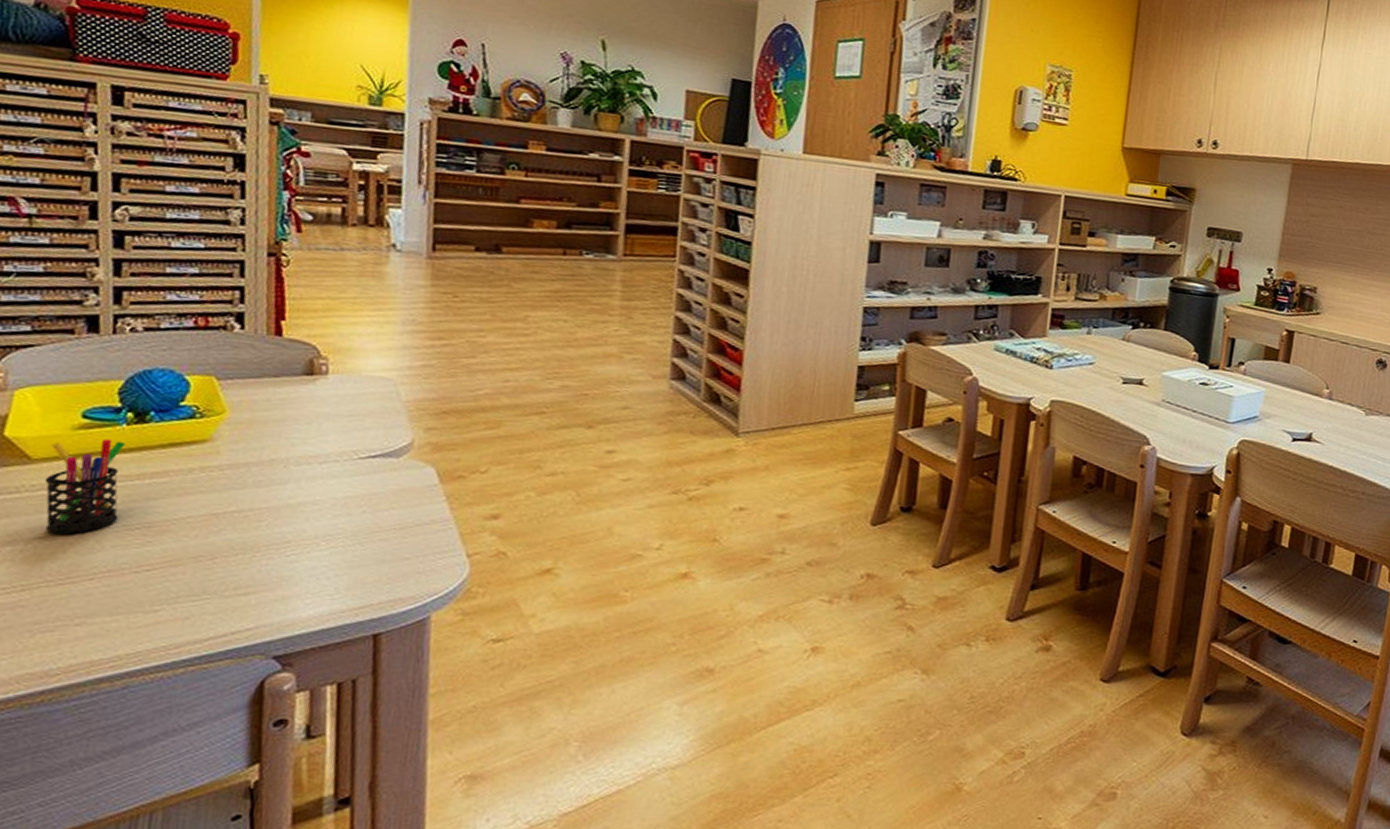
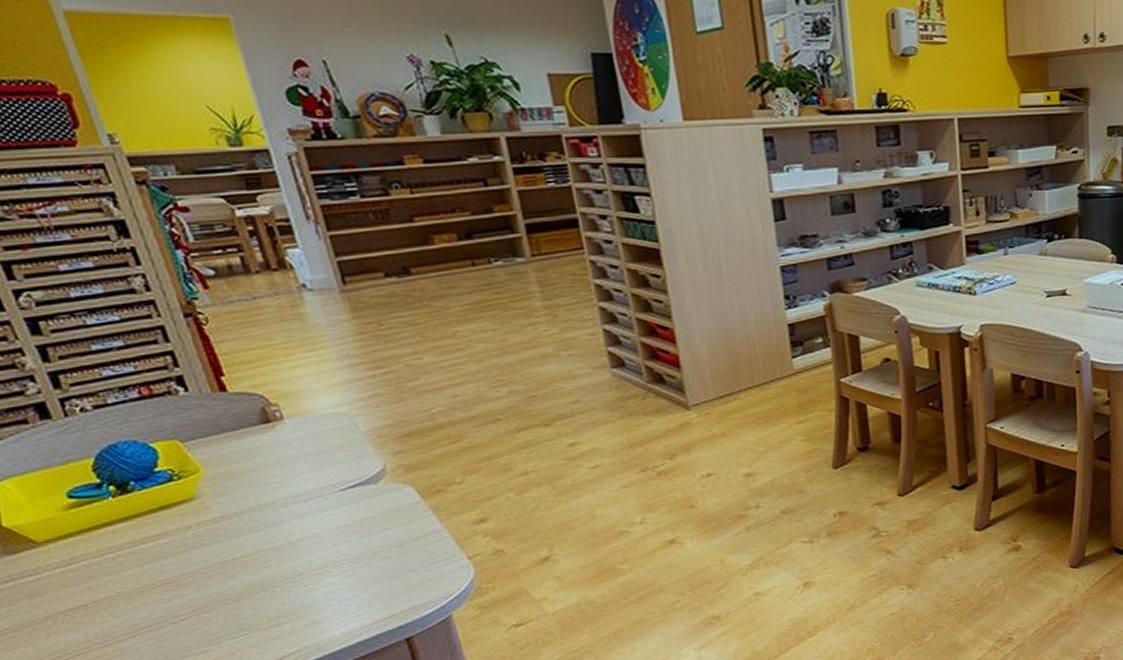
pen holder: present [44,438,126,535] -> none [50,512,139,604]

